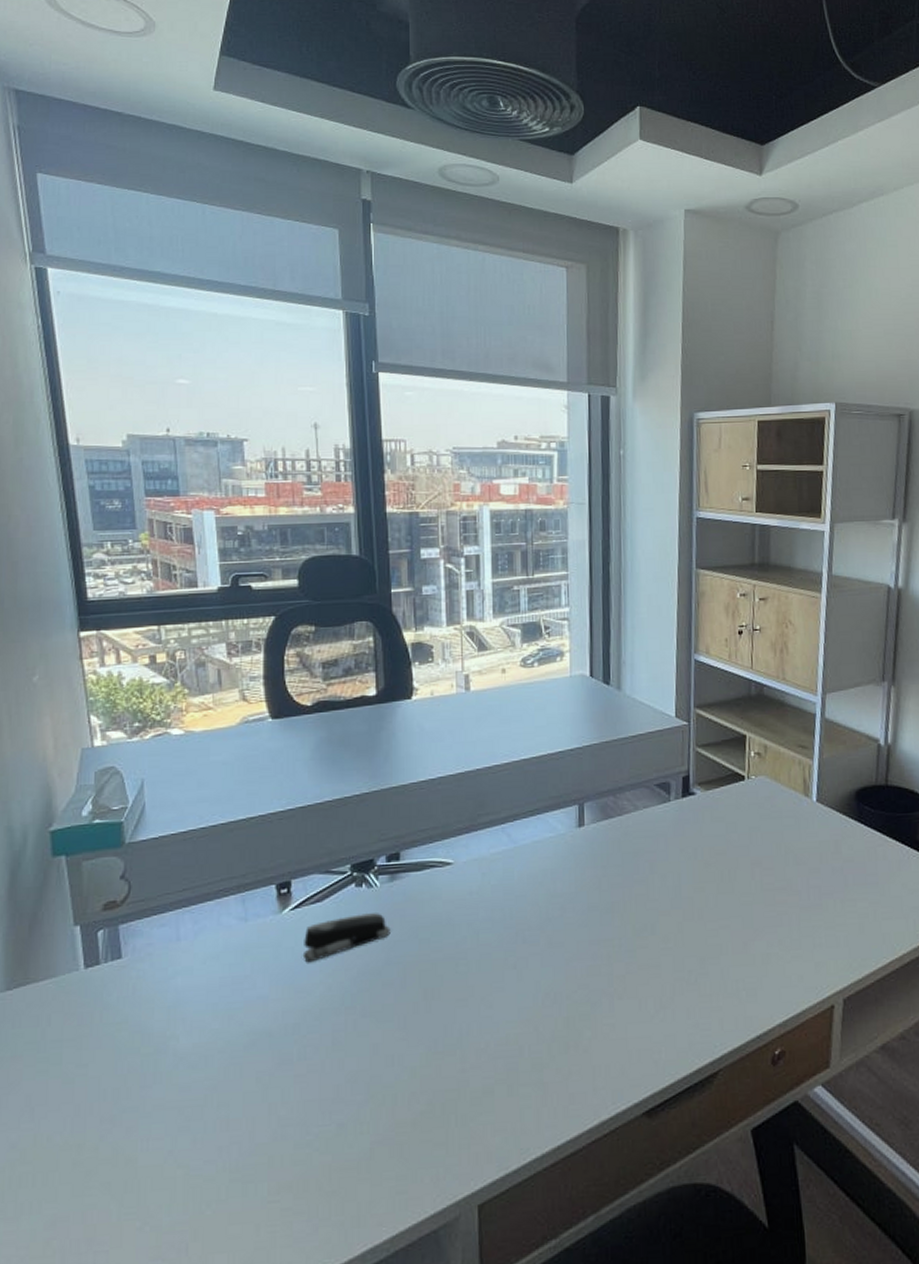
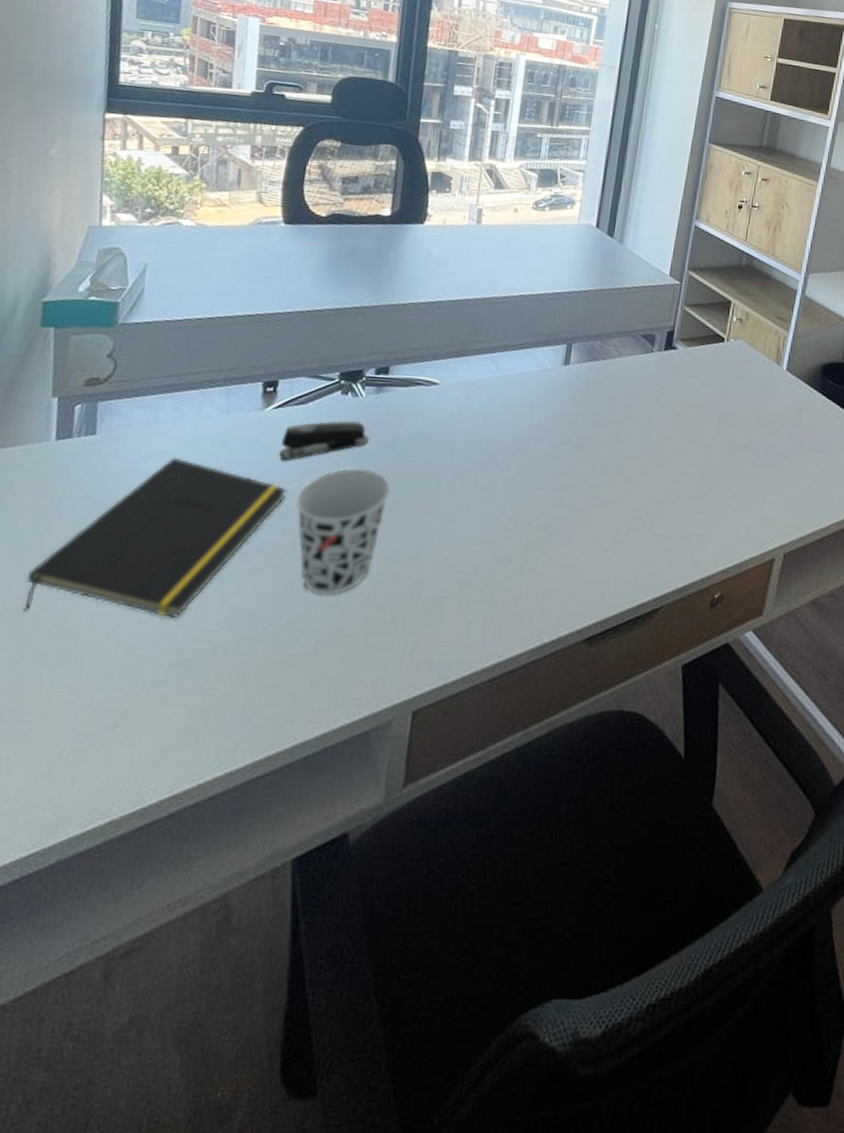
notepad: none [79,971,318,1143] -> present [23,457,288,618]
cup: none [327,960,422,1095] -> present [295,468,392,595]

